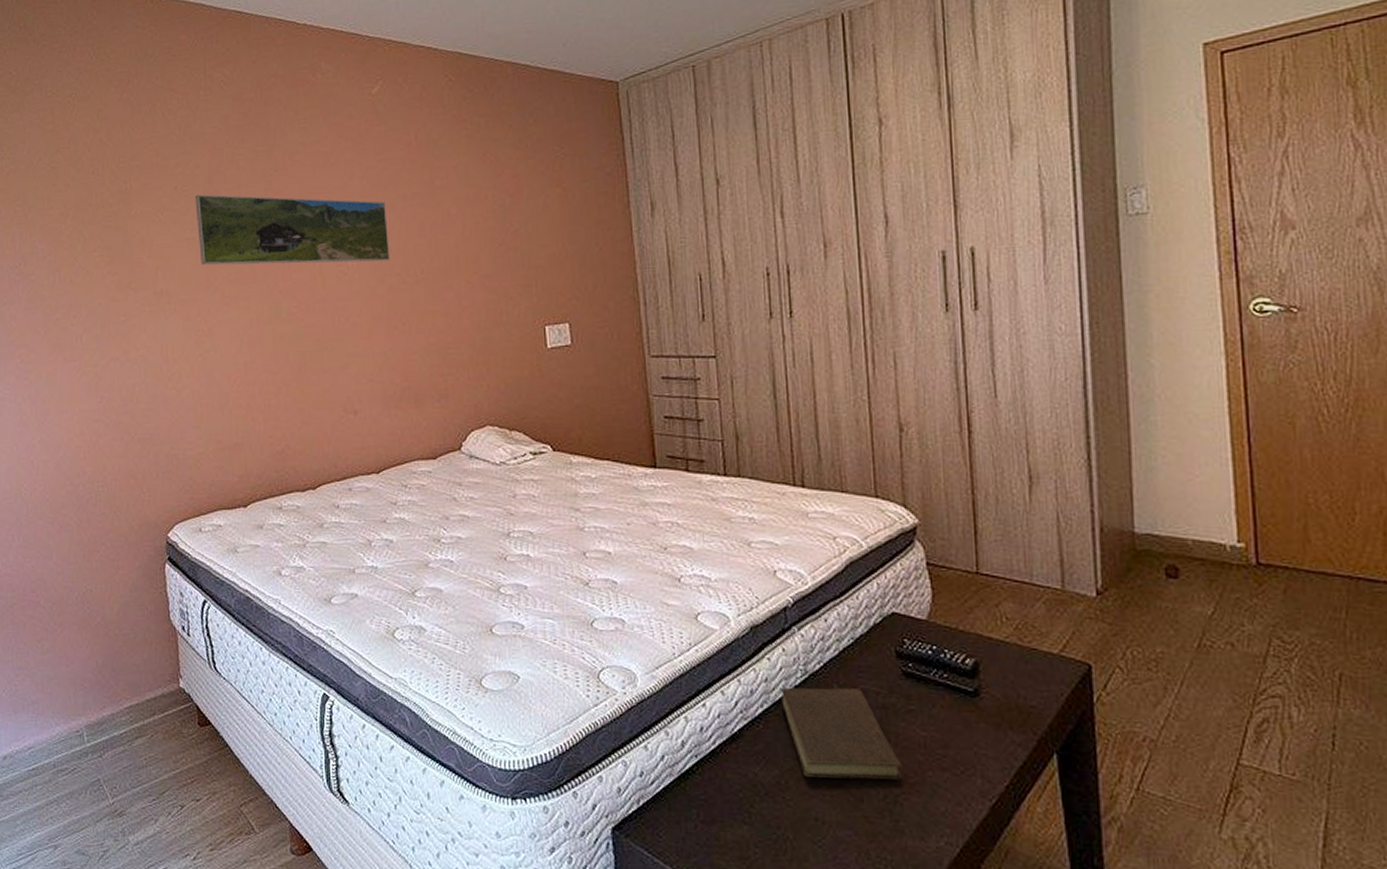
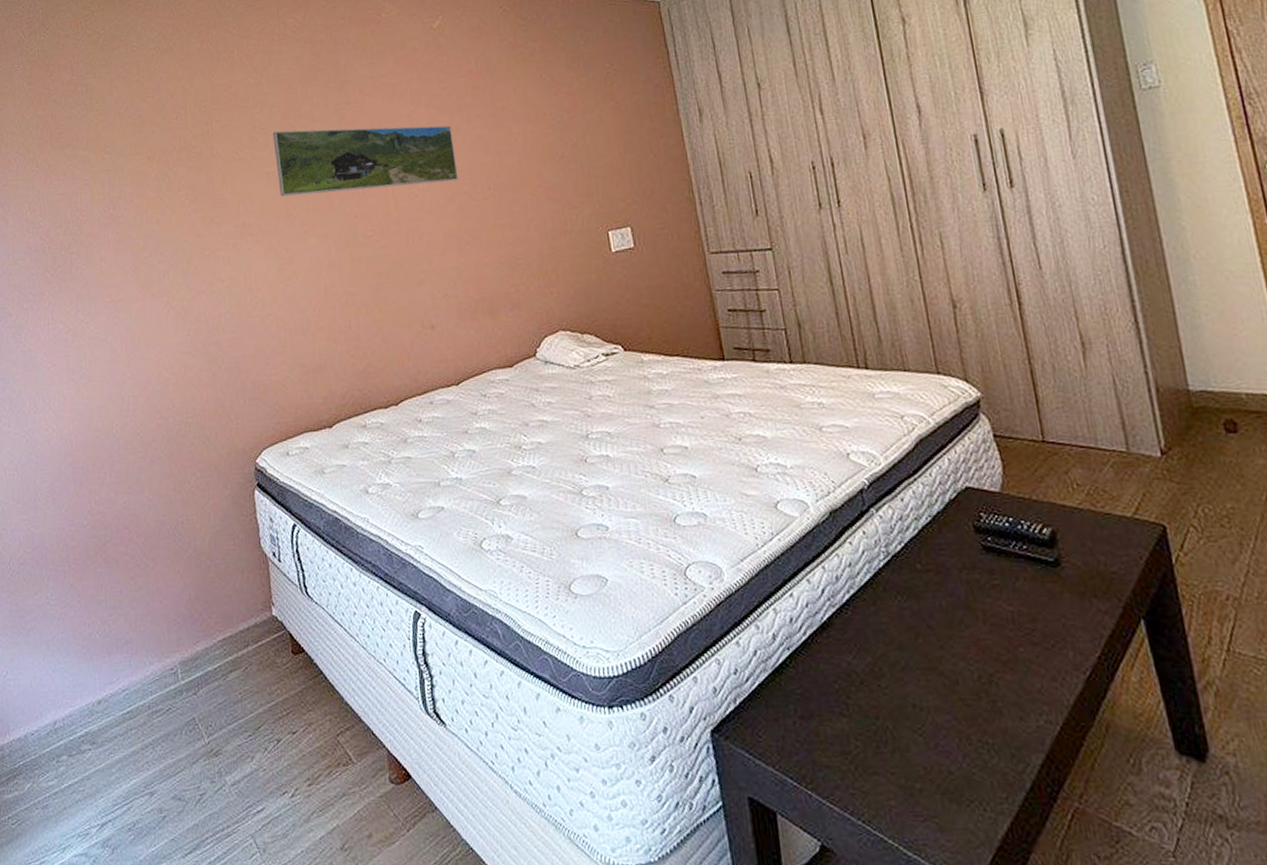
book: present [781,684,902,780] -> none [865,562,994,662]

